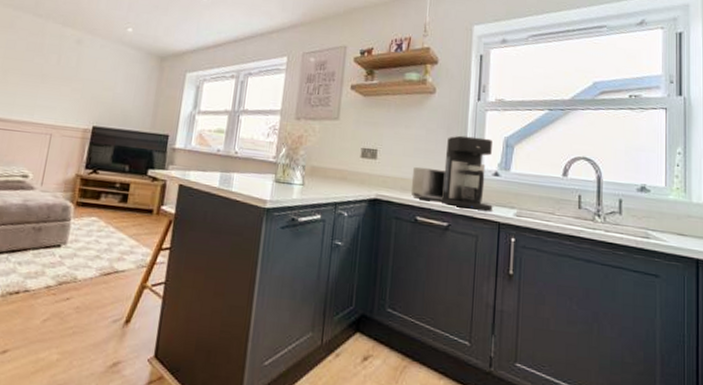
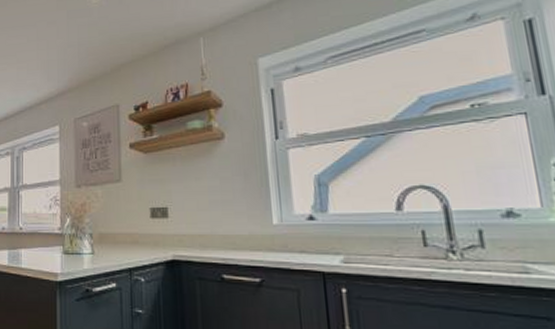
toaster: present [410,166,445,202] -> none [211,220,252,257]
coffee maker: present [442,135,493,213] -> none [246,179,313,262]

